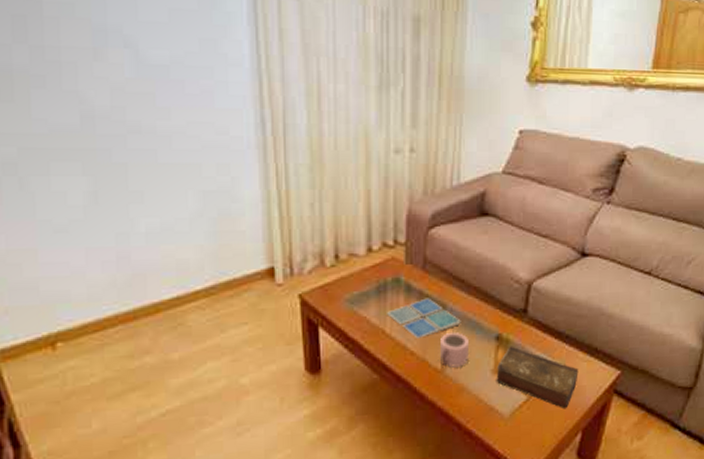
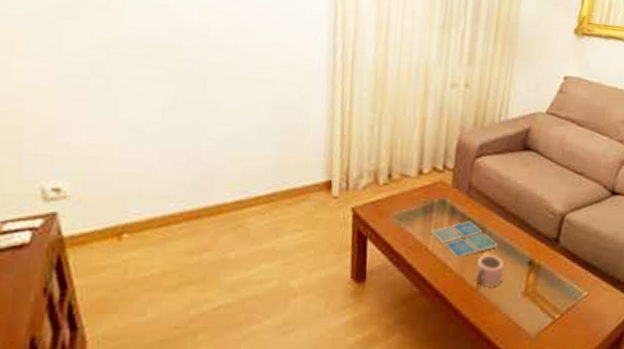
book: present [496,346,579,409] -> none [525,271,602,334]

